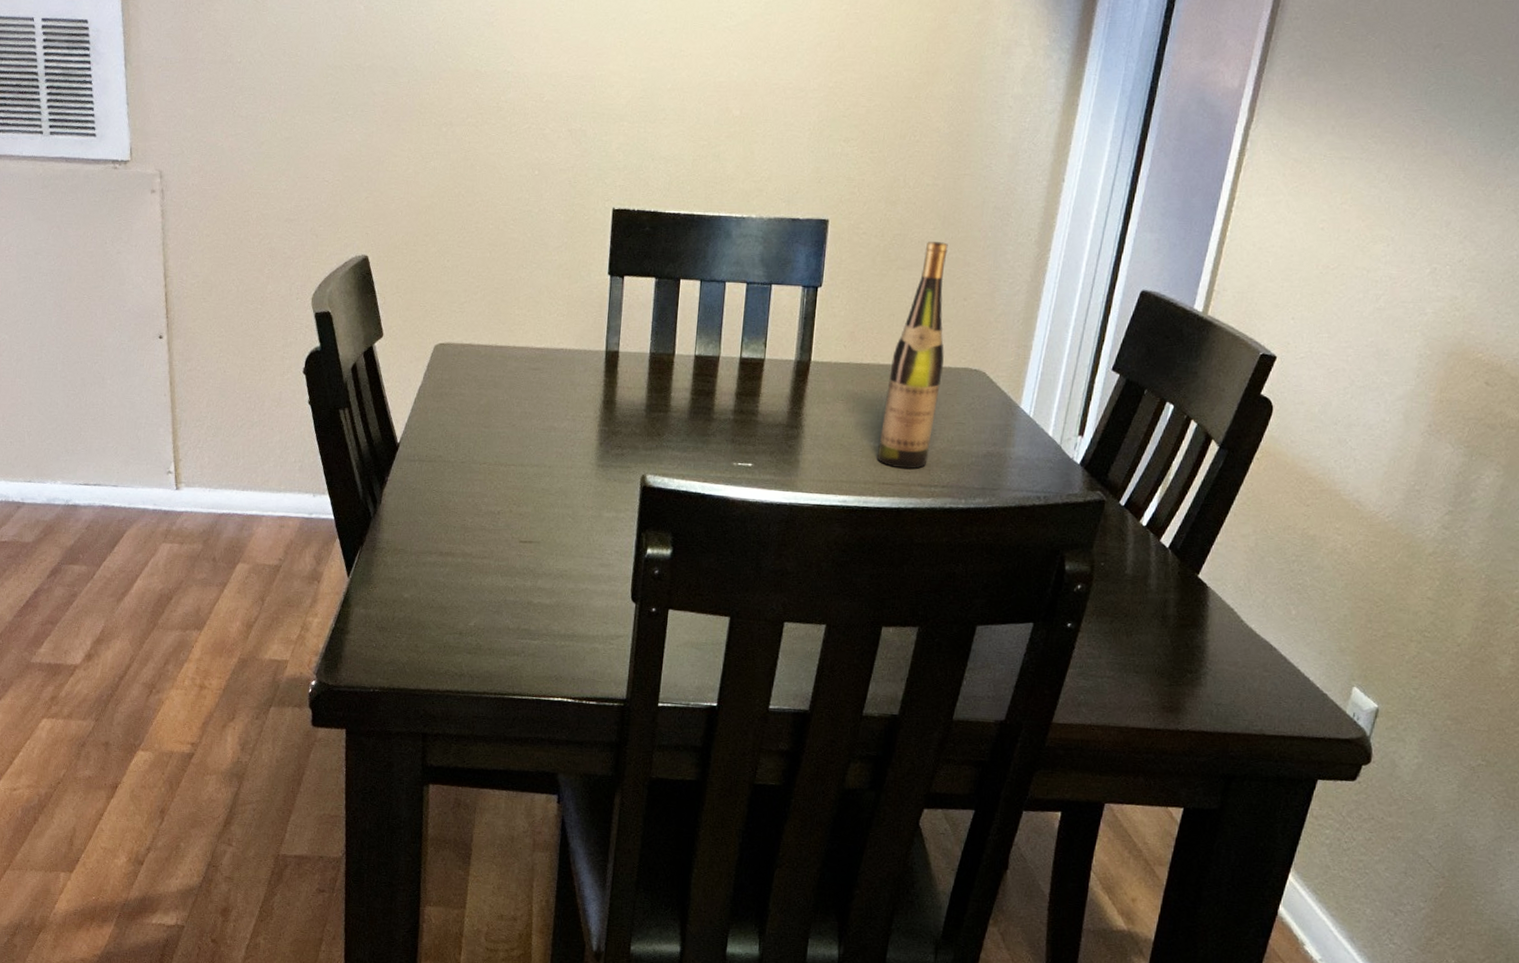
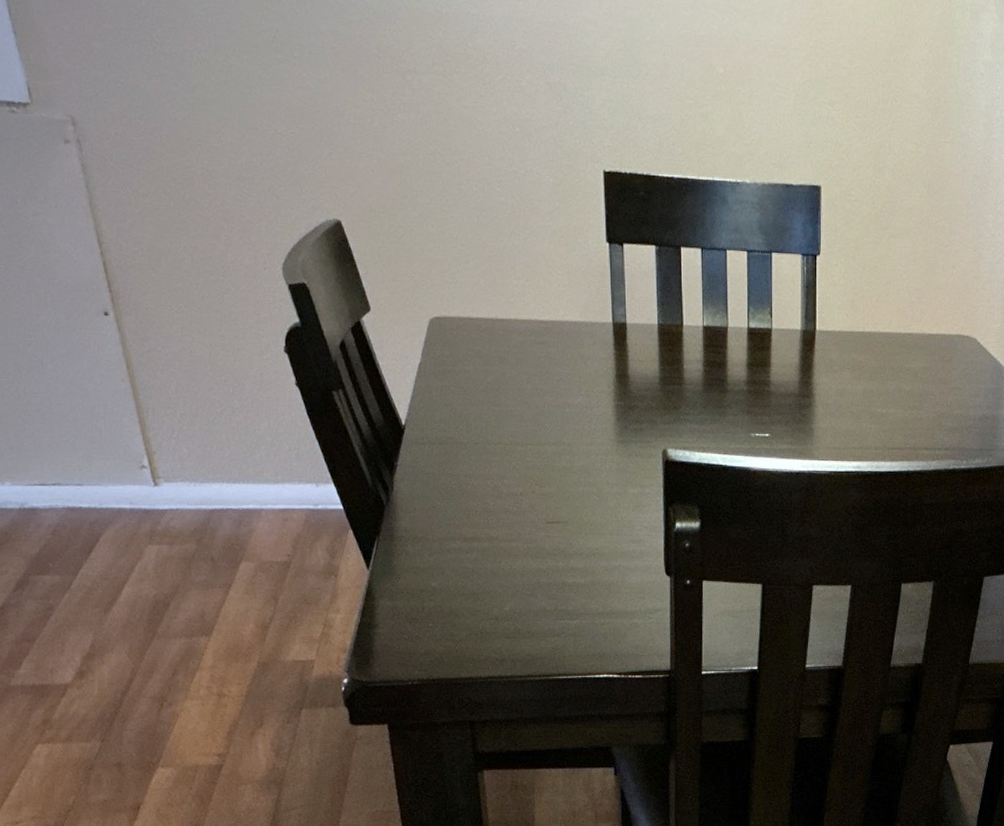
wine bottle: present [877,242,948,469] -> none [885,209,938,434]

